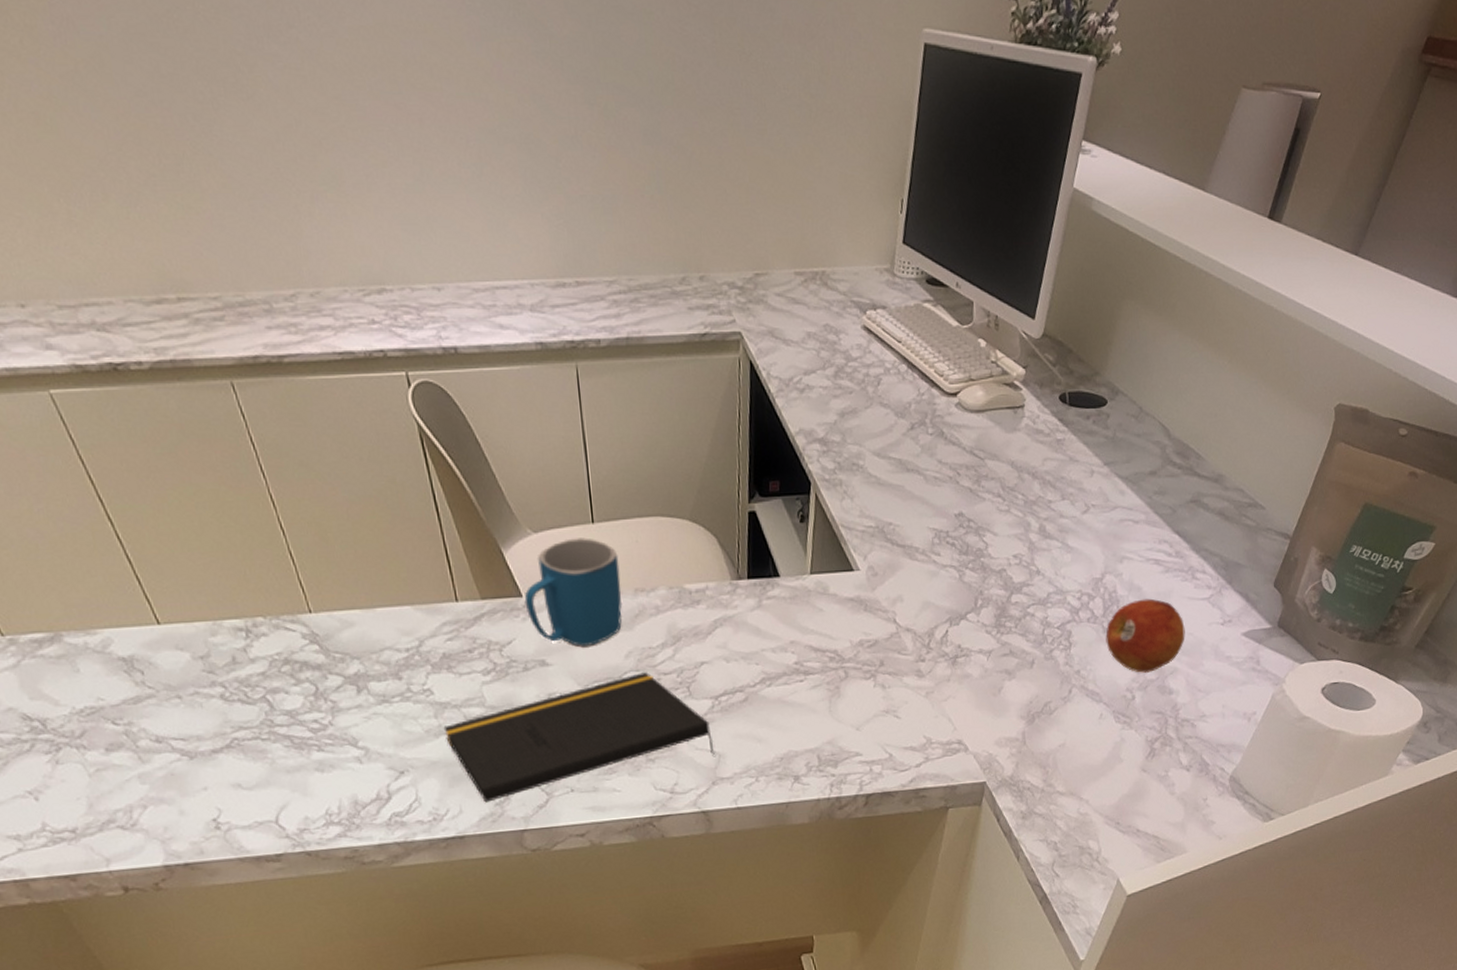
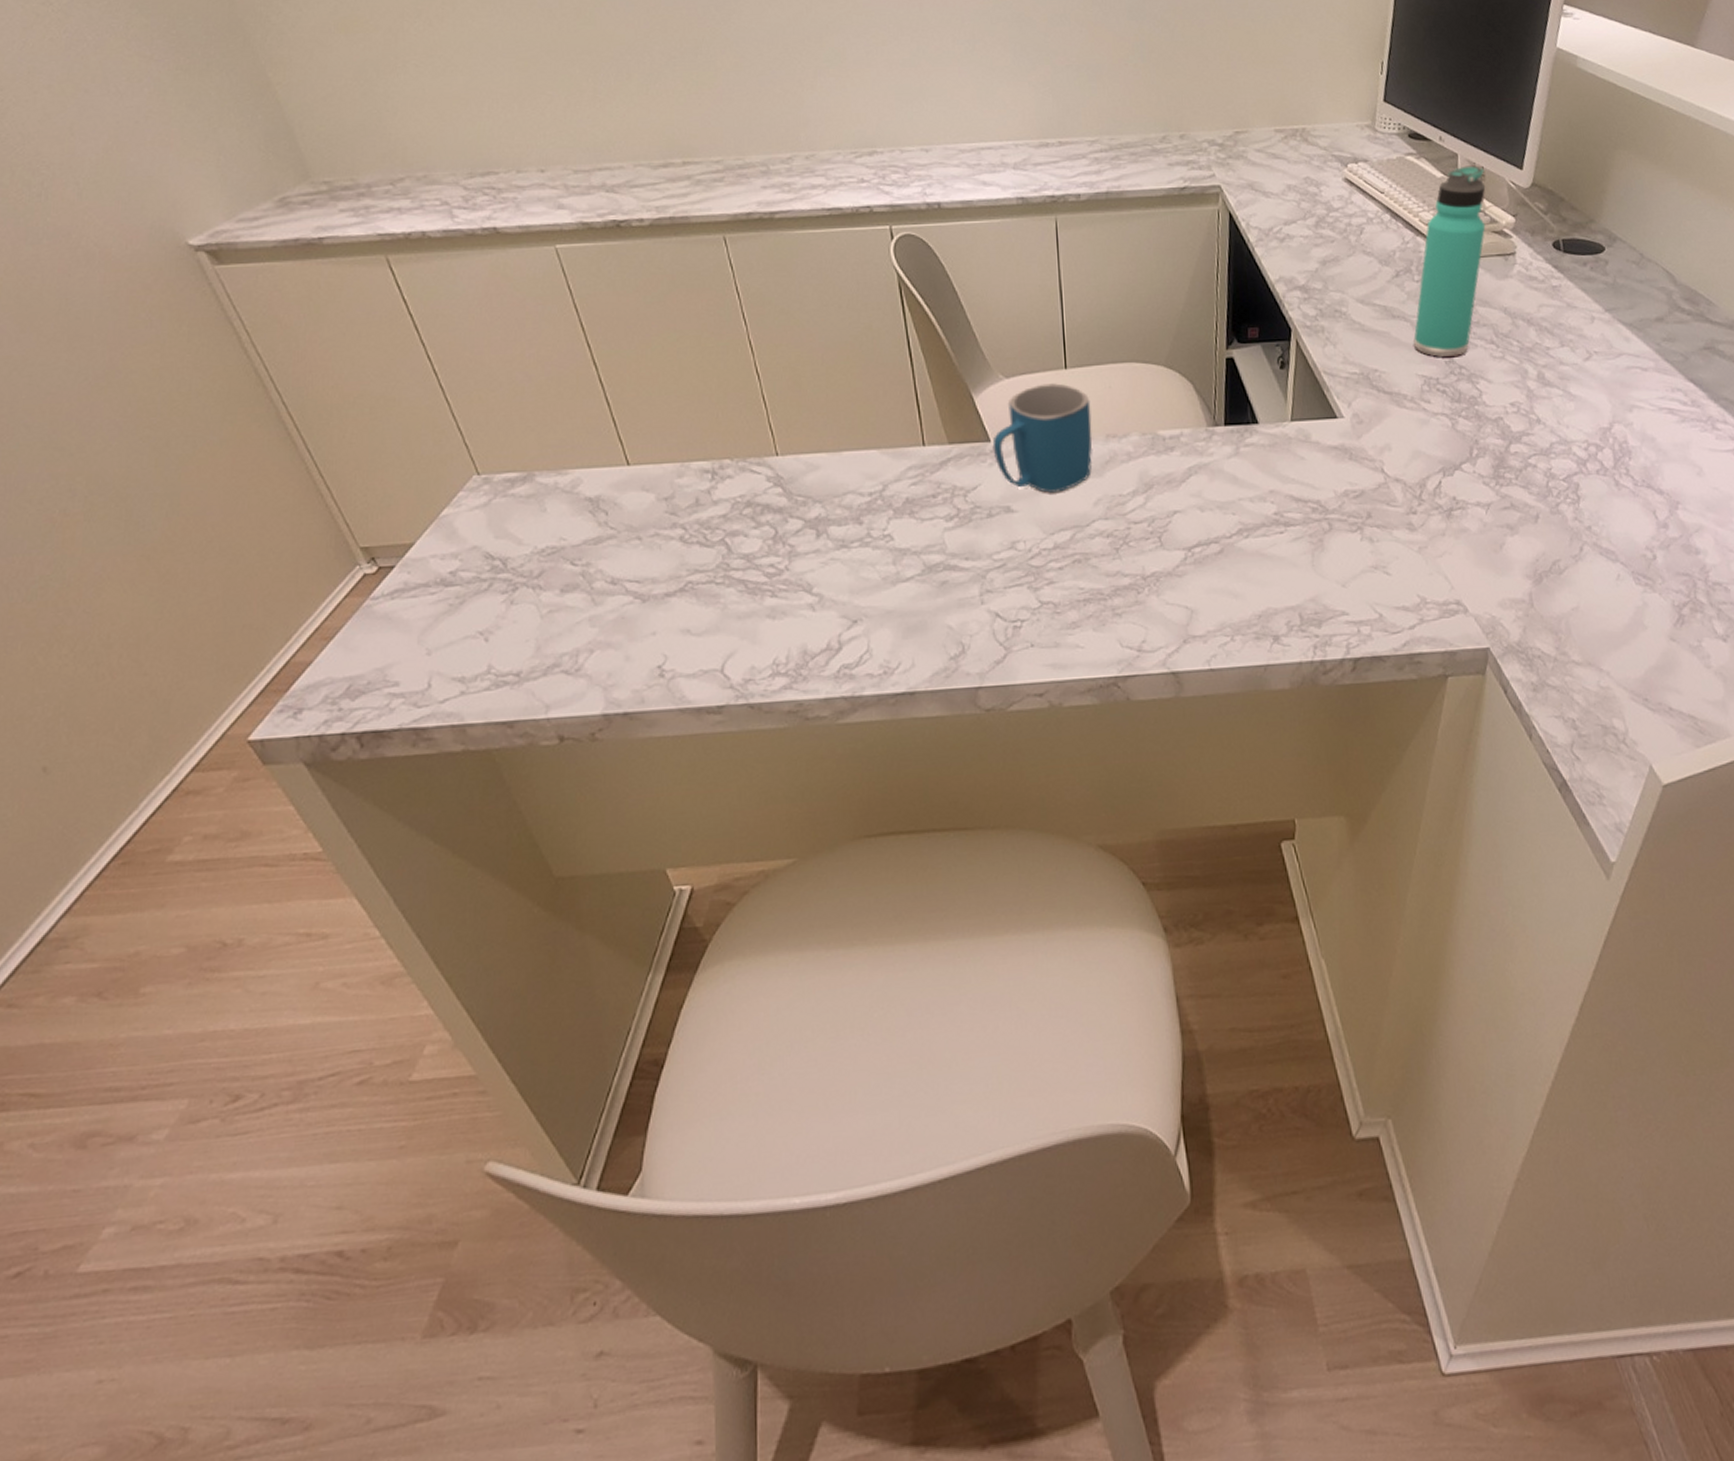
notepad: present [443,672,715,803] -> none [901,521,1187,656]
thermos bottle: none [926,314,999,510] -> present [1413,165,1486,357]
fruit: present [1106,598,1185,673] -> none [1618,450,1710,530]

